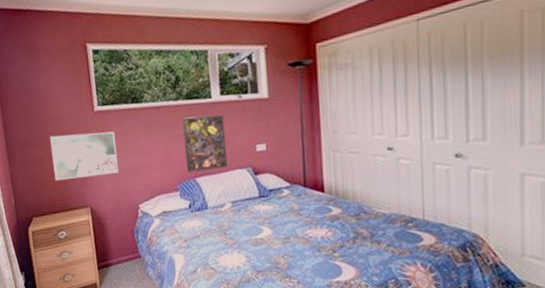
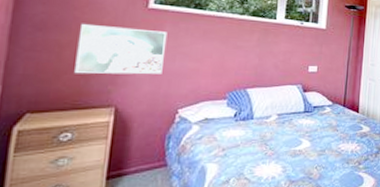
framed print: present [181,115,228,172] -> none [238,31,285,83]

